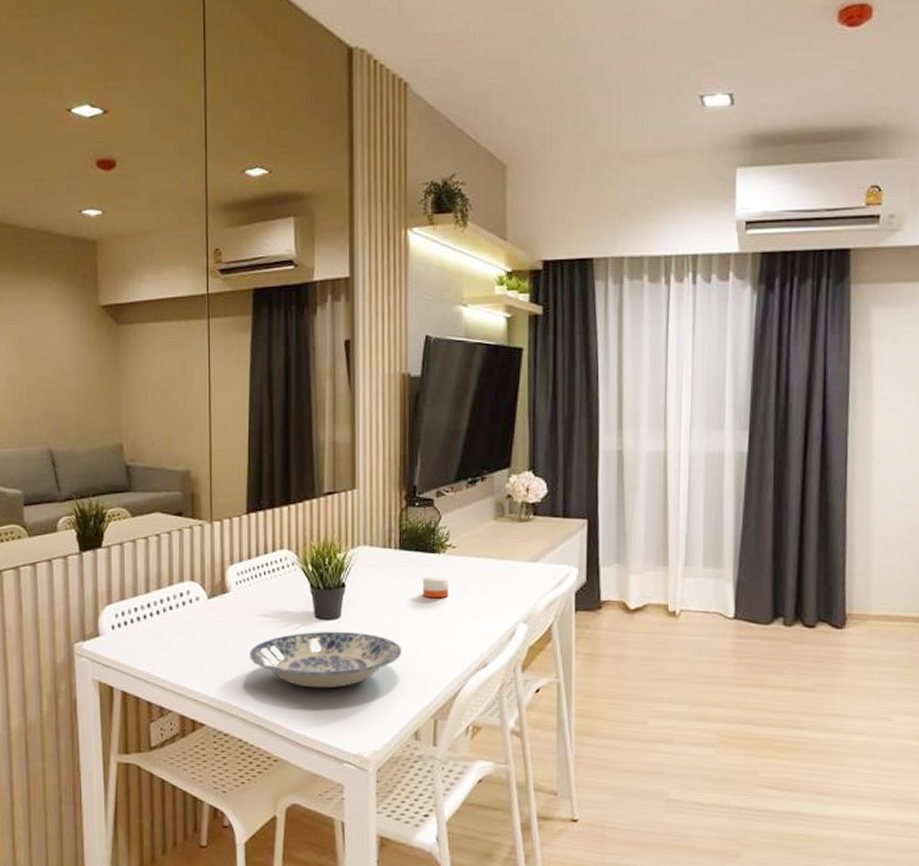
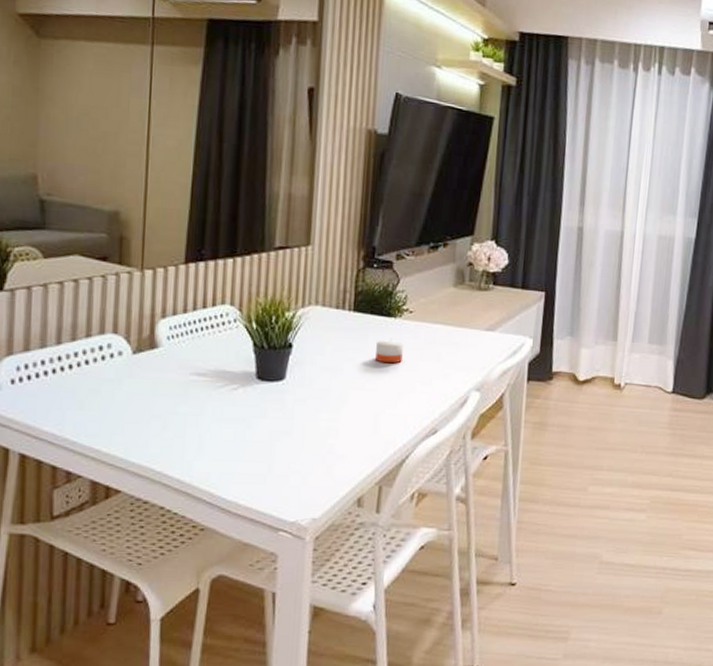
plate: present [249,631,401,688] -> none [178,393,349,453]

